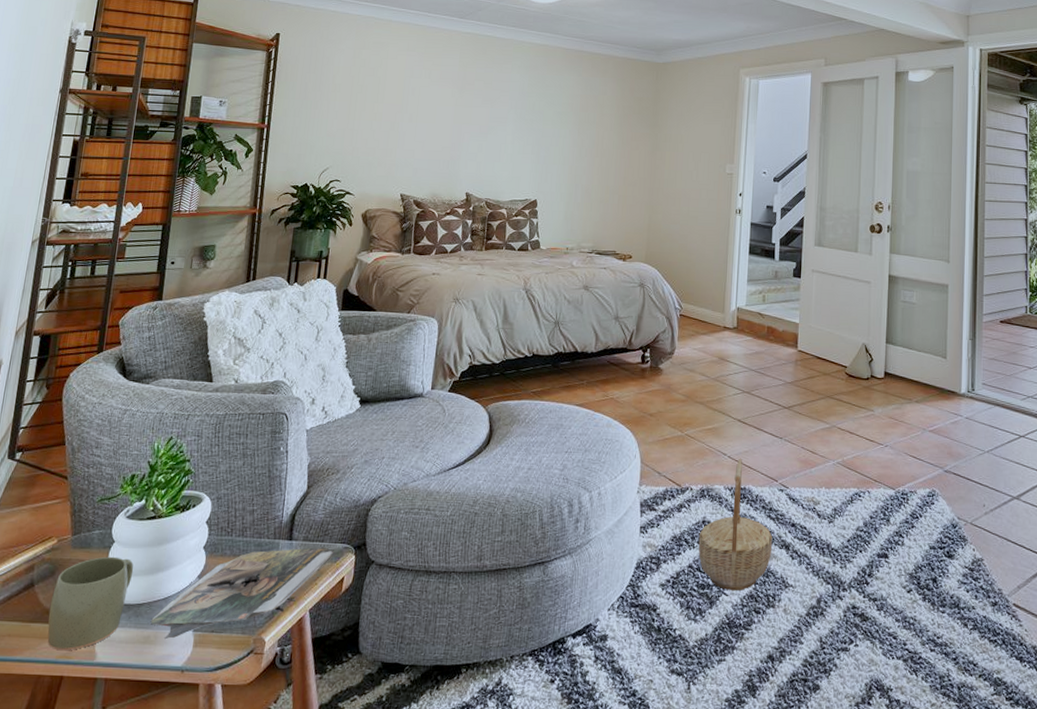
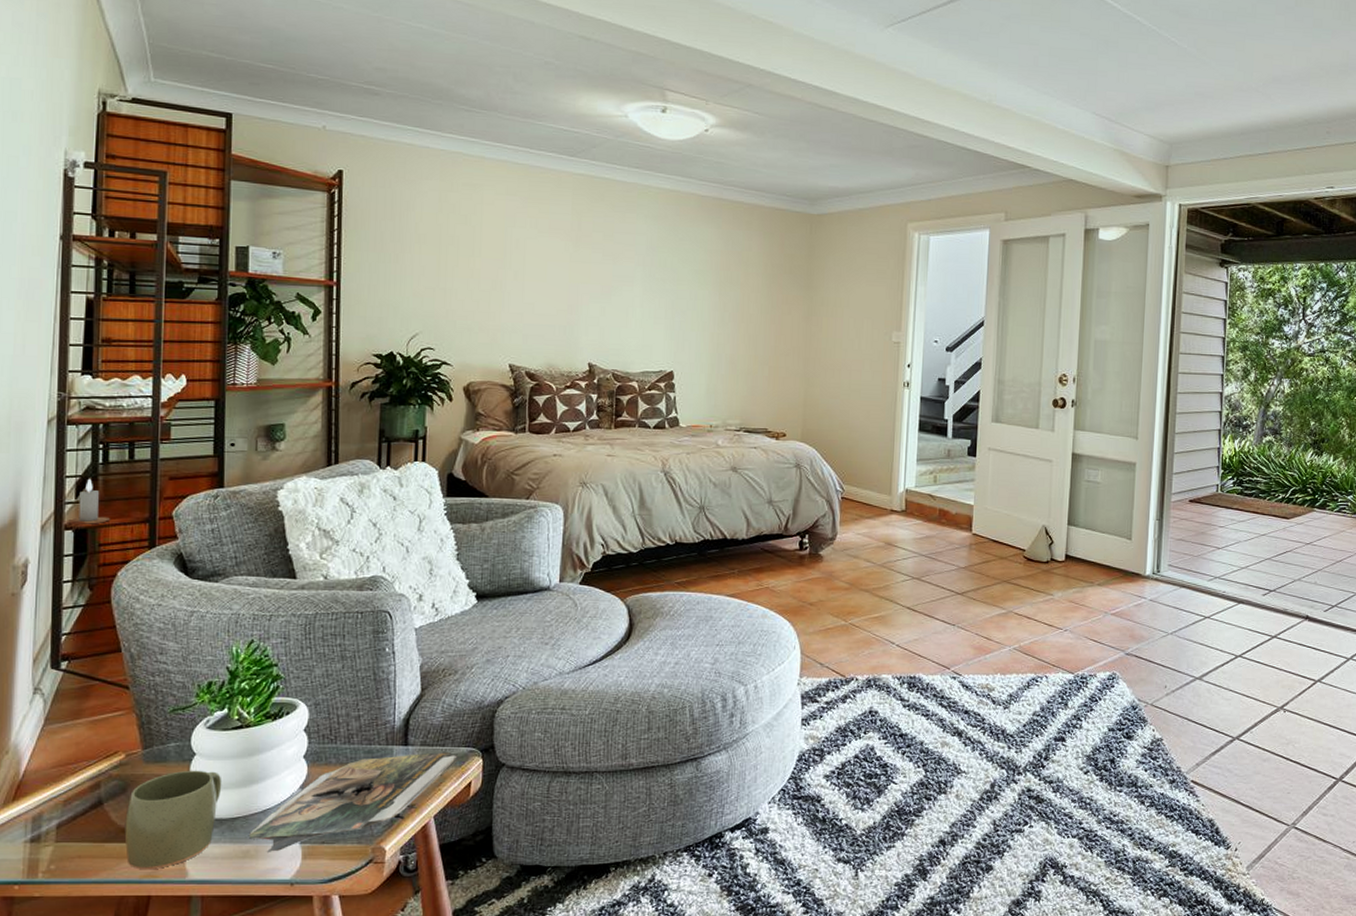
candle: none [36,291,71,332] -> present [66,478,111,525]
basket: present [698,459,773,591] -> none [865,647,945,780]

